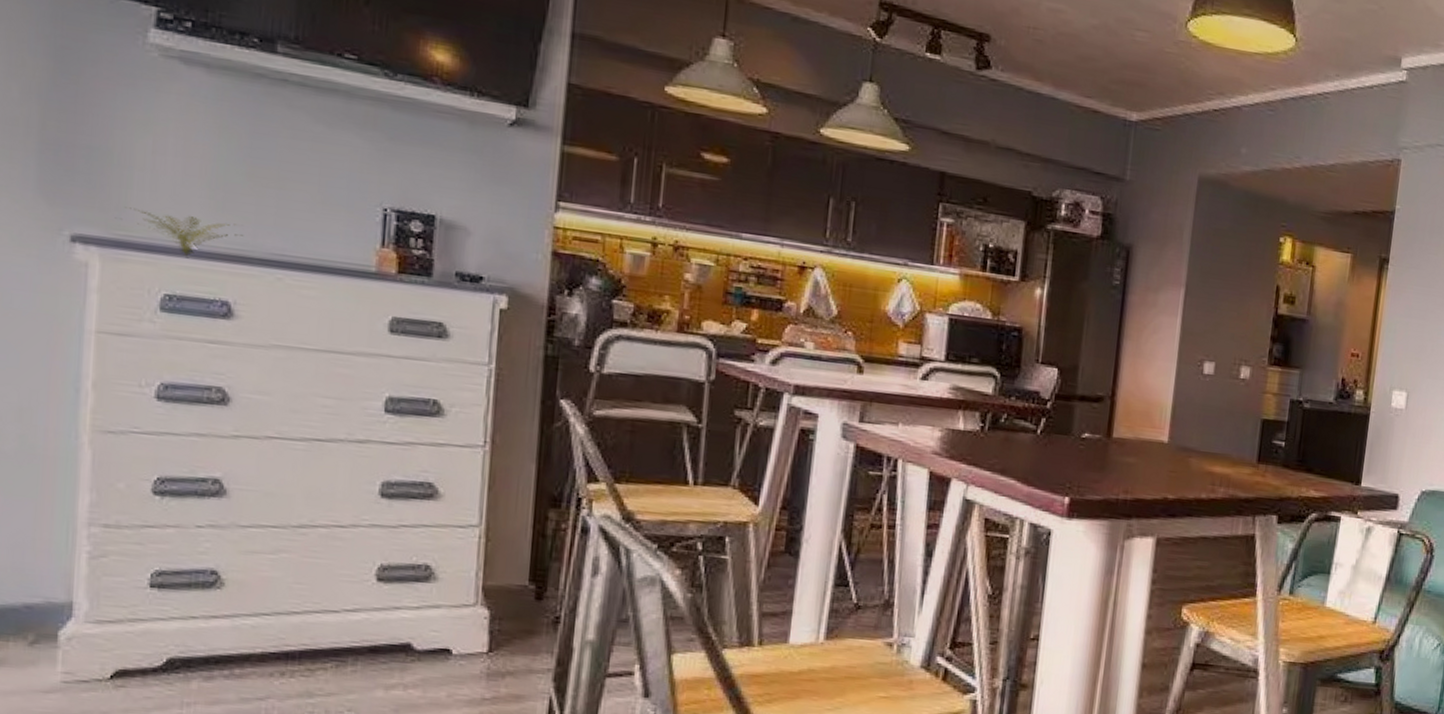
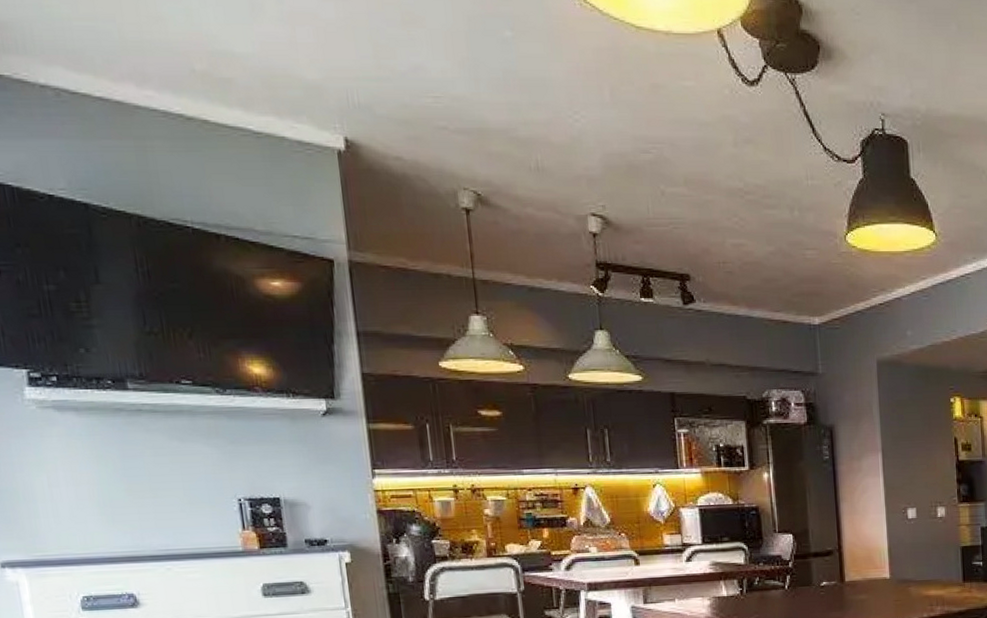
plant: present [114,207,244,257] -> none [31,531,134,564]

